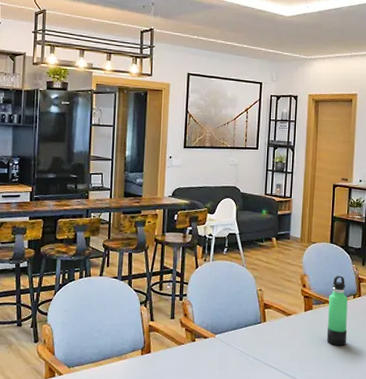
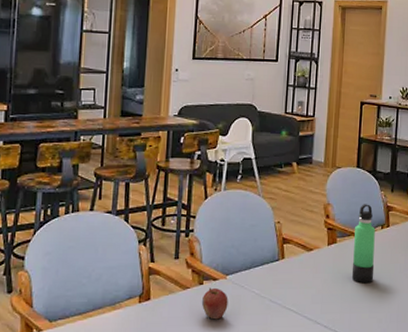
fruit: none [194,344,217,372] -> present [201,287,228,320]

